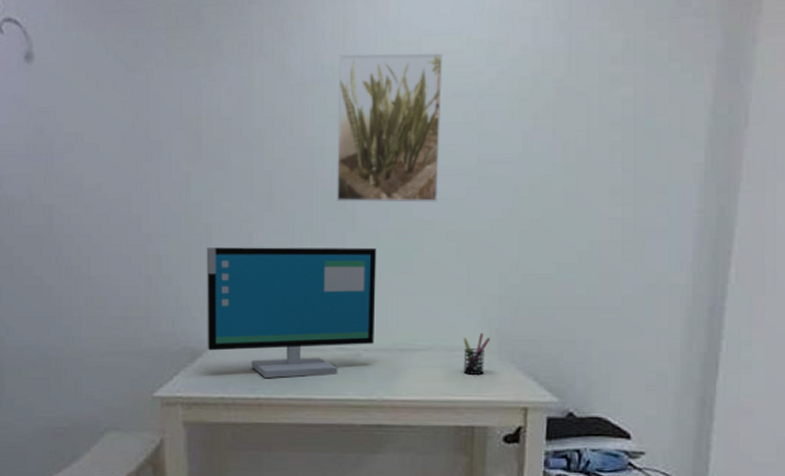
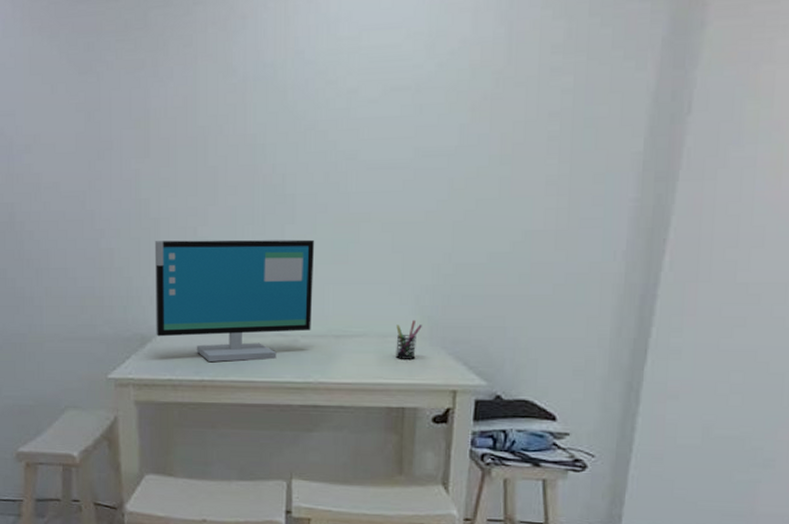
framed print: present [337,53,443,203] -> none [277,48,383,196]

